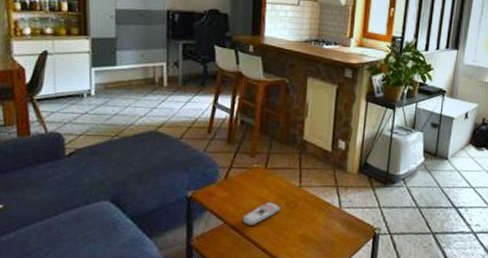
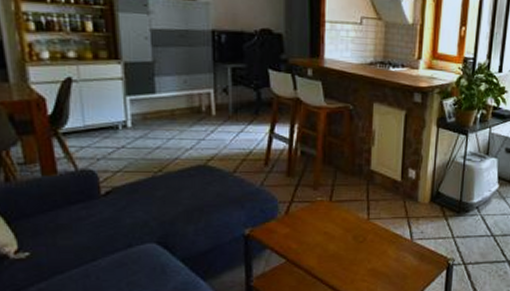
remote control: present [242,202,280,225] -> none [306,237,348,262]

